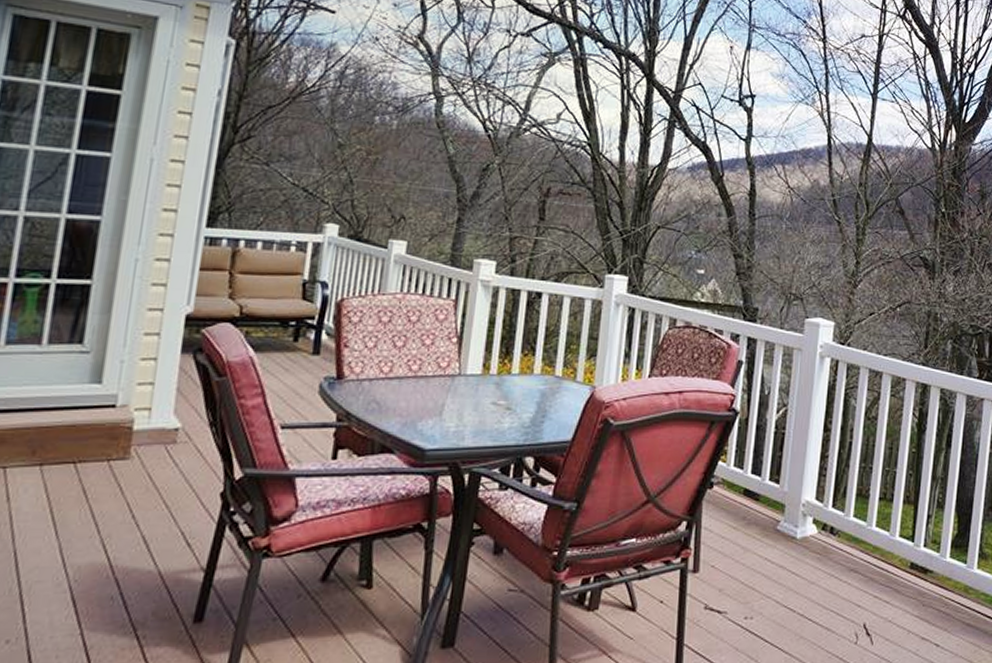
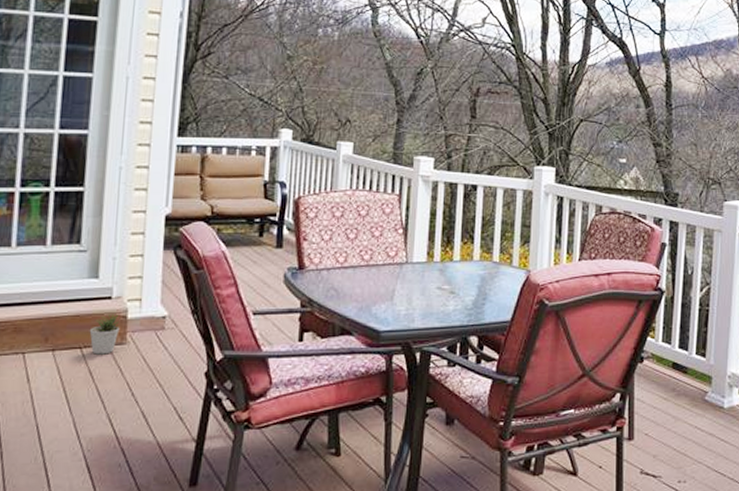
potted plant: none [86,424,124,471] -> present [89,314,120,355]

